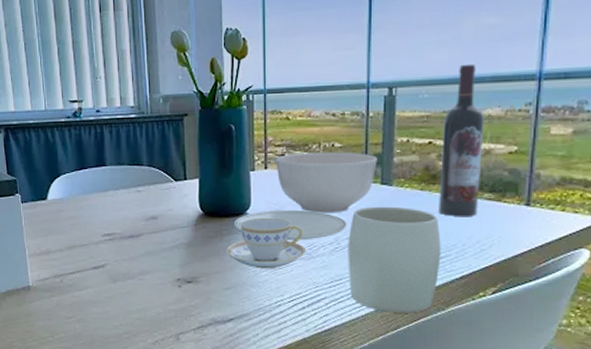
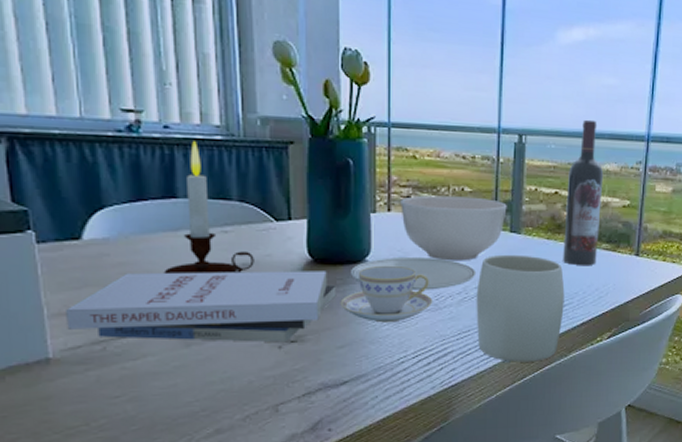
books: none [39,222,223,283] -> present [66,271,337,343]
candle: none [98,120,160,226] -> present [164,141,254,275]

